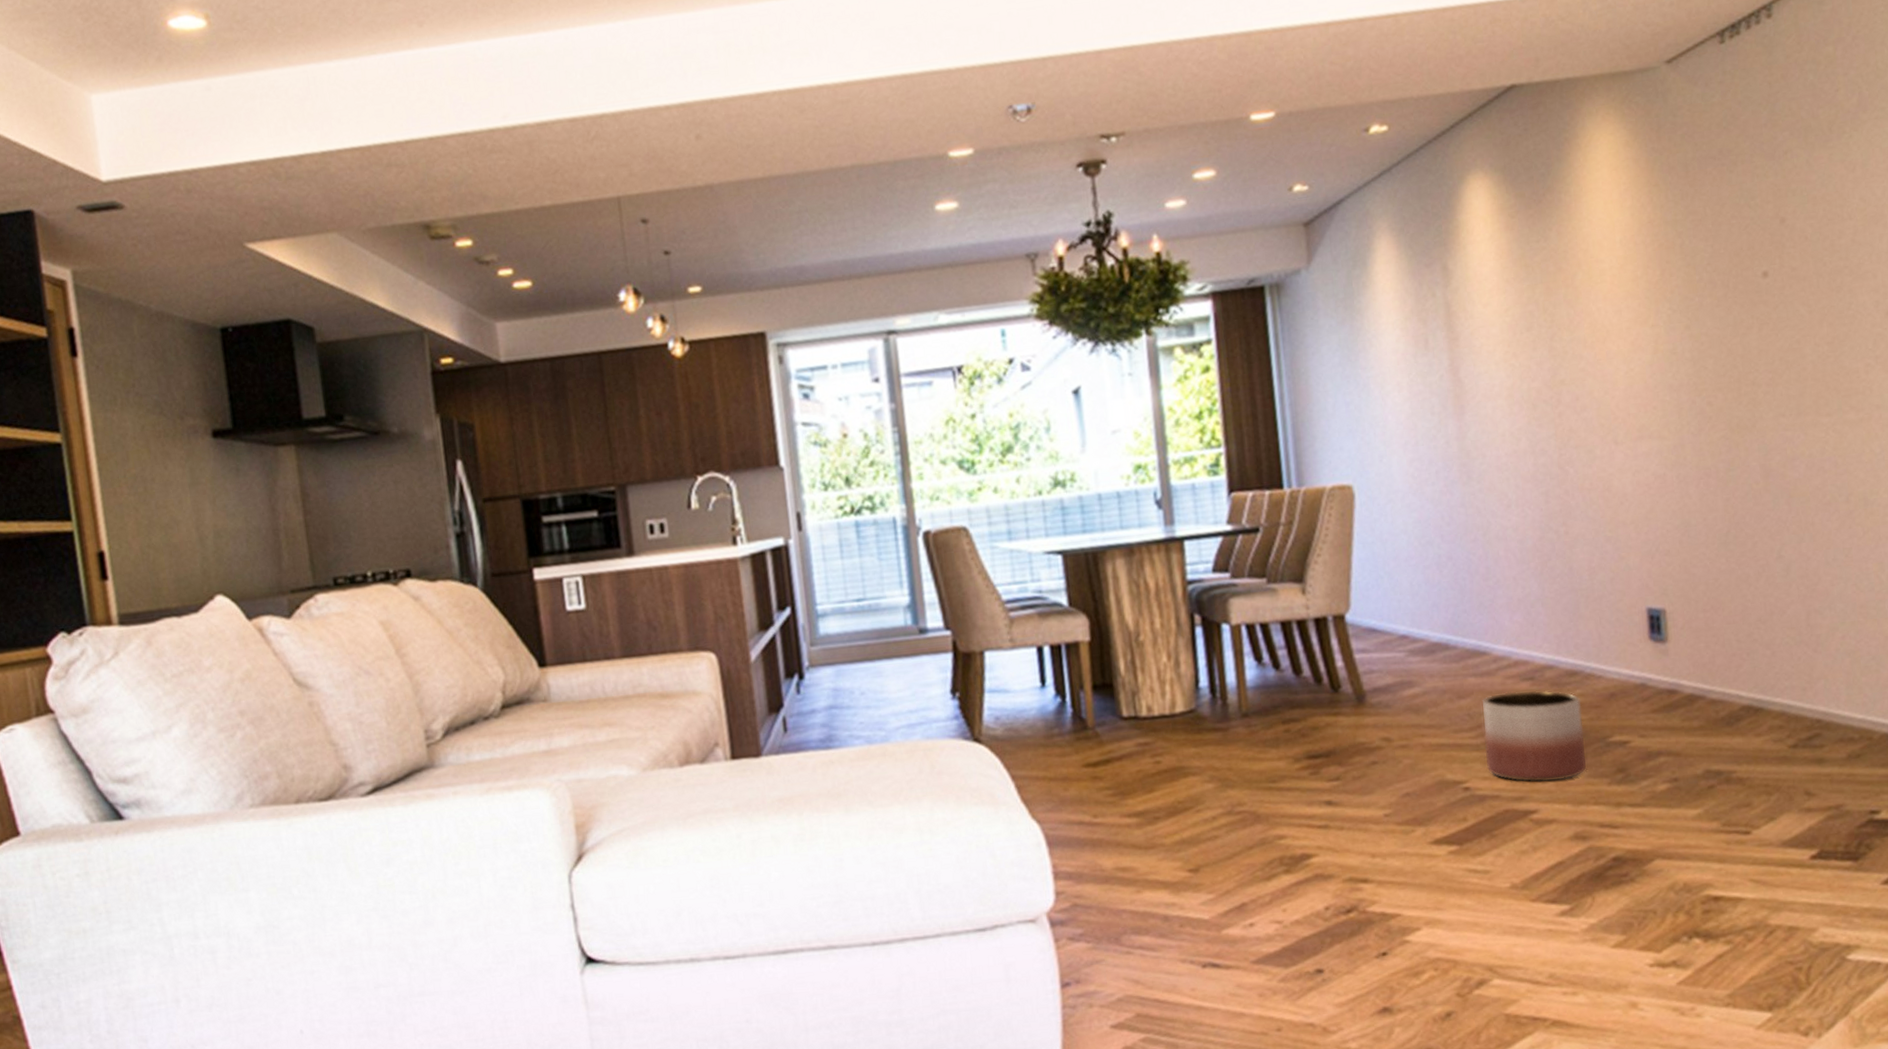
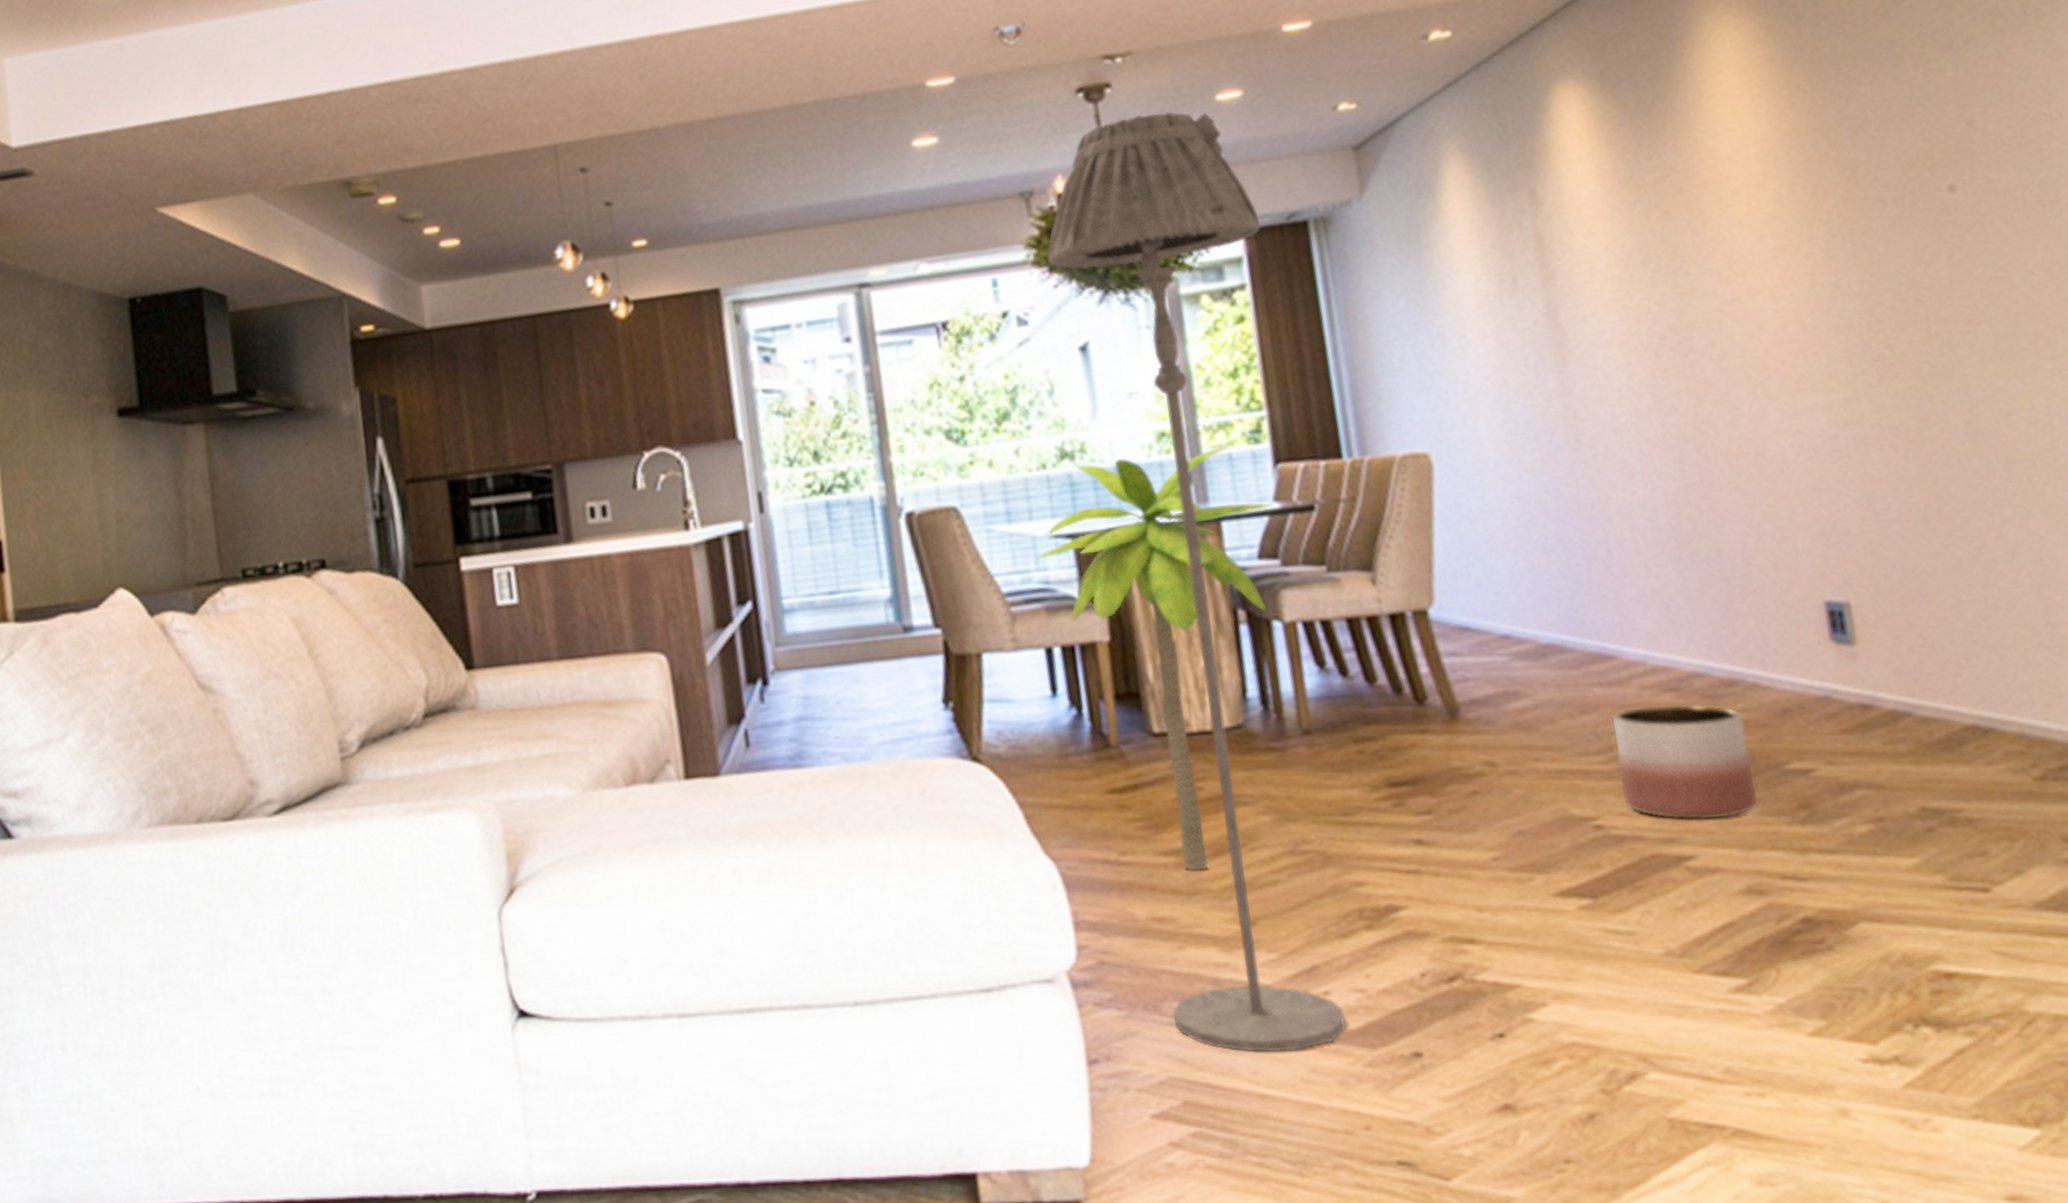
palm tree: none [1031,477,1226,830] -> present [1035,446,1273,871]
floor lamp: none [1048,186,1266,974] -> present [1047,111,1347,1053]

